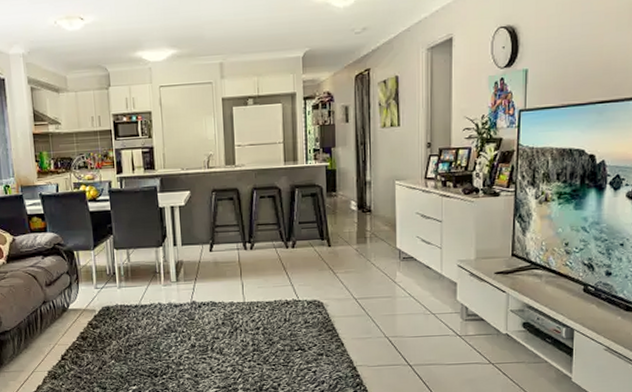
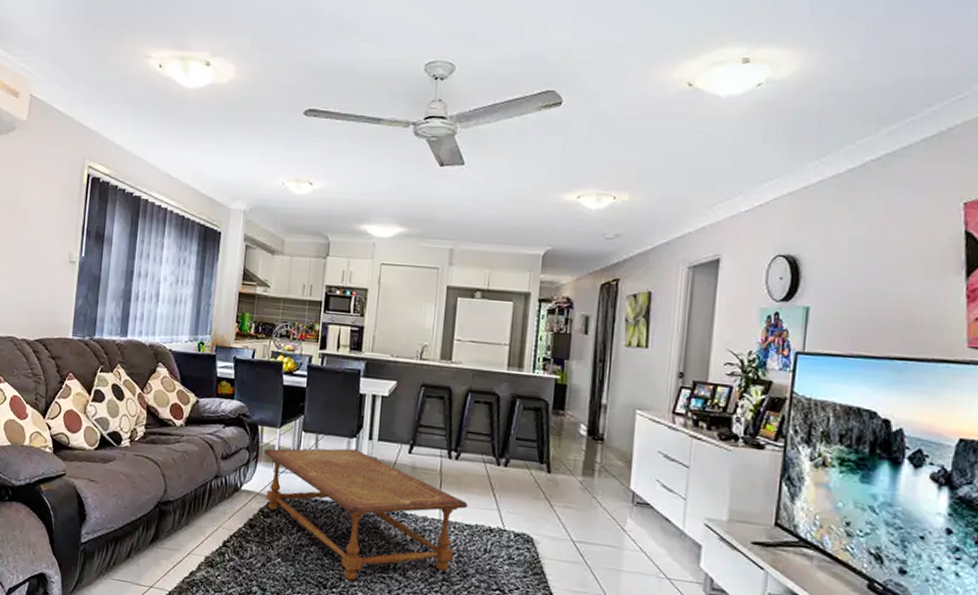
coffee table: none [82,256,266,366] -> present [263,448,468,581]

